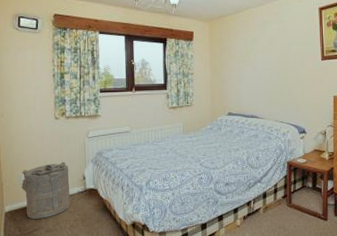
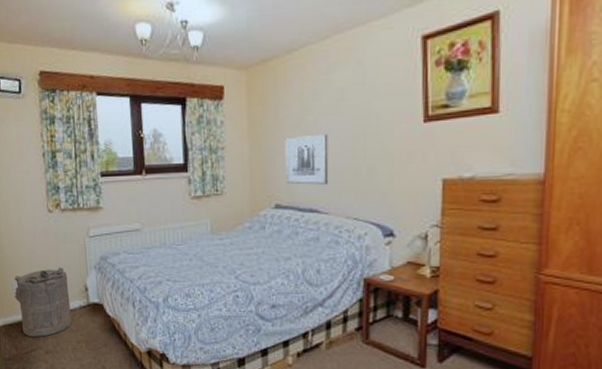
wall art: none [235,66,264,99] -> present [285,135,329,185]

